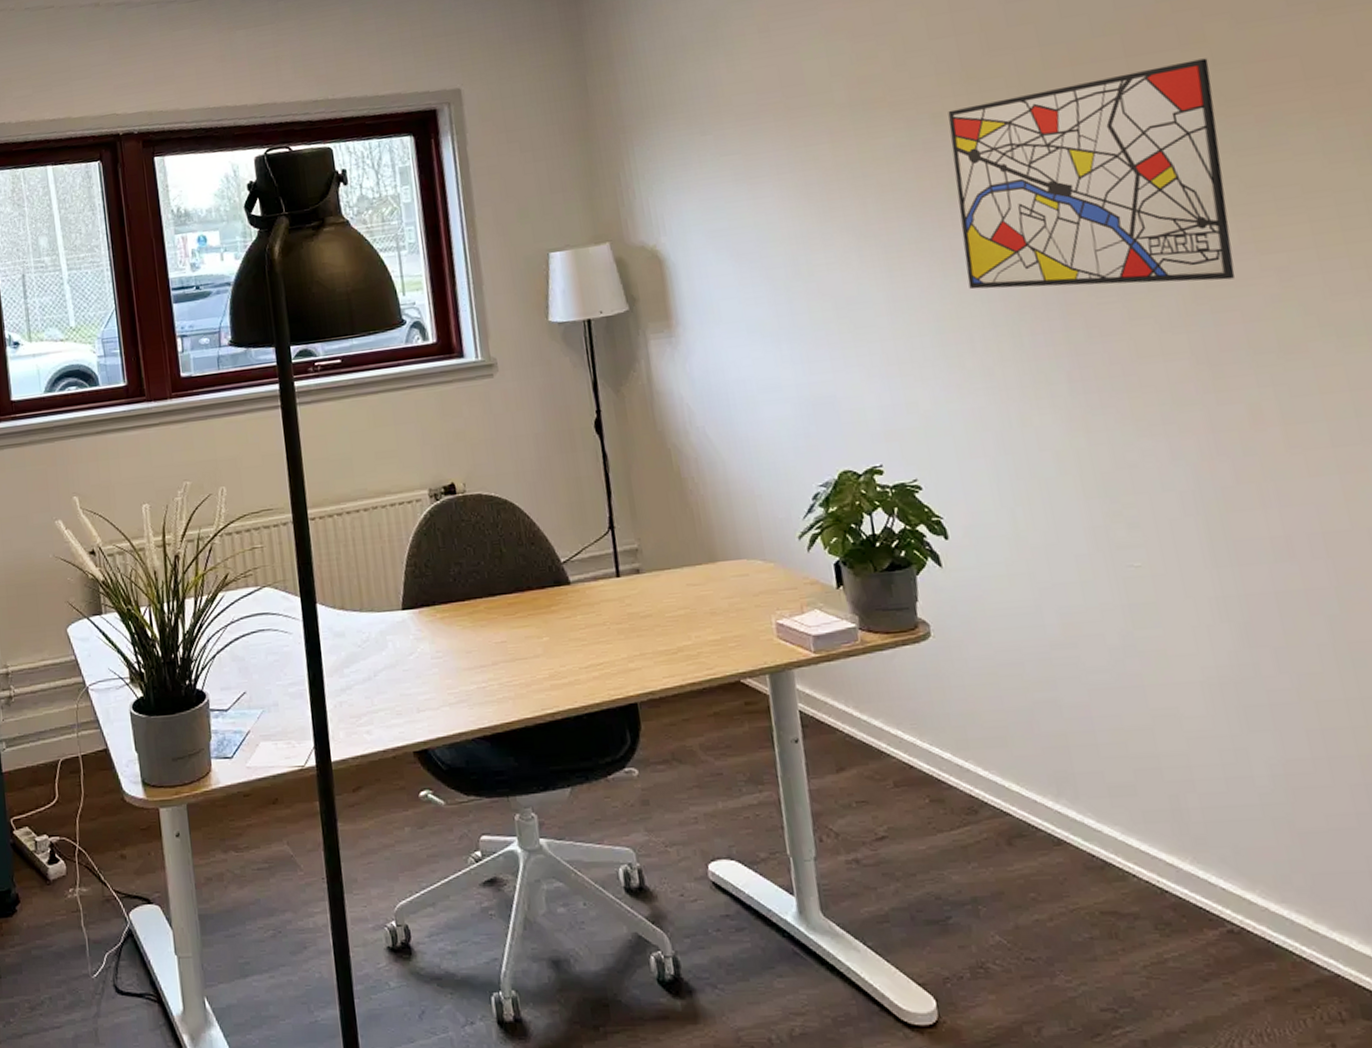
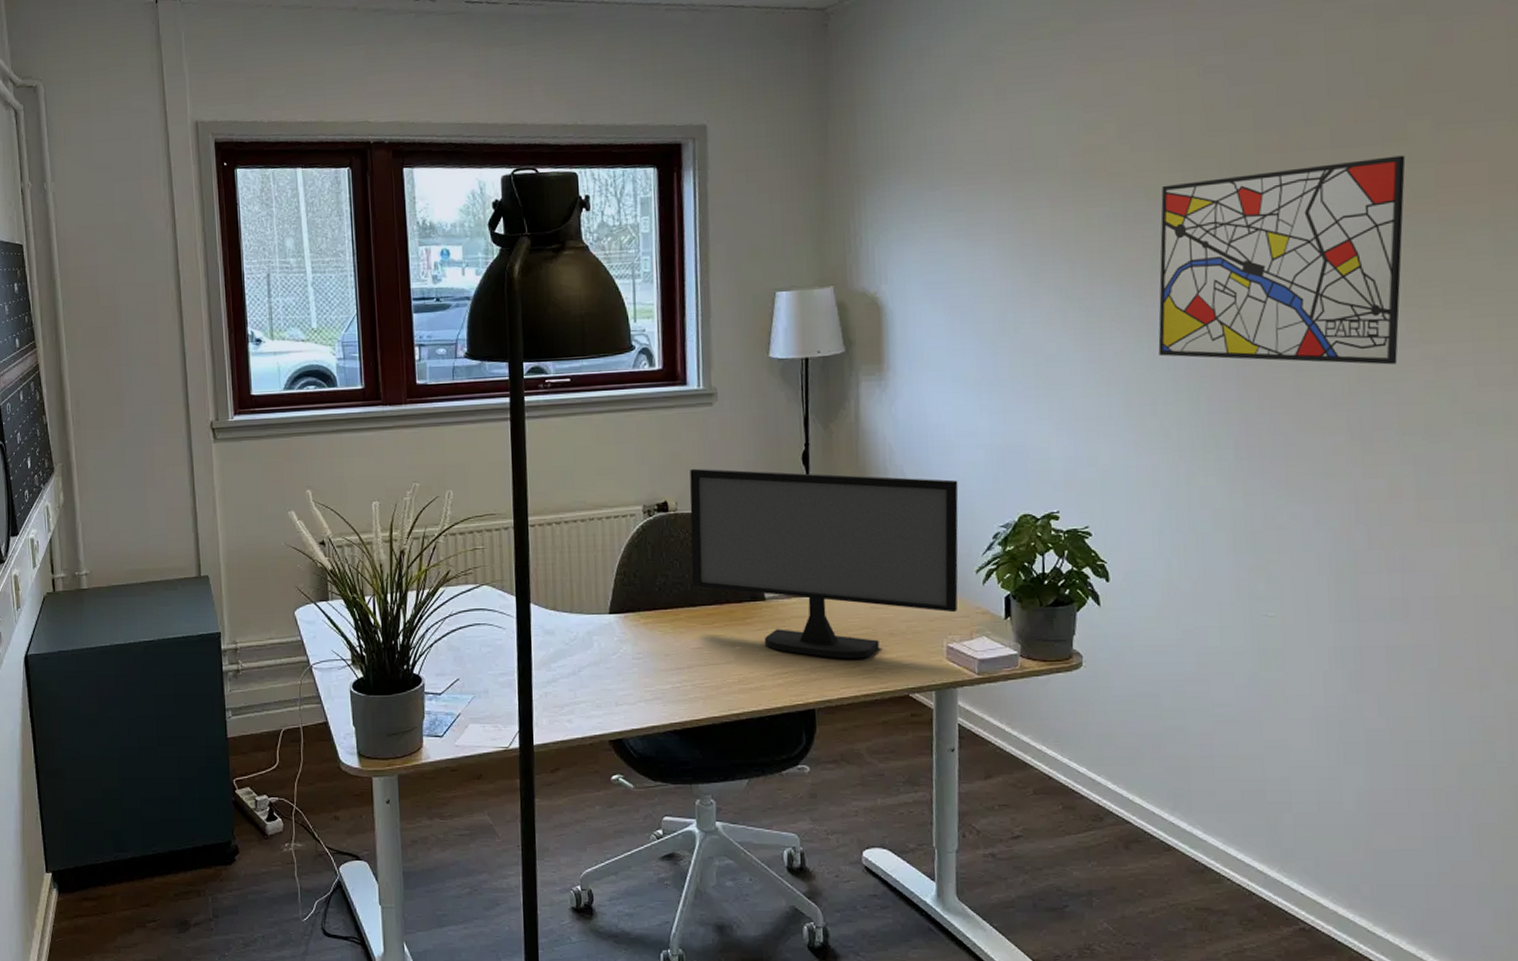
computer monitor: none [475,438,783,645] -> present [689,468,959,659]

